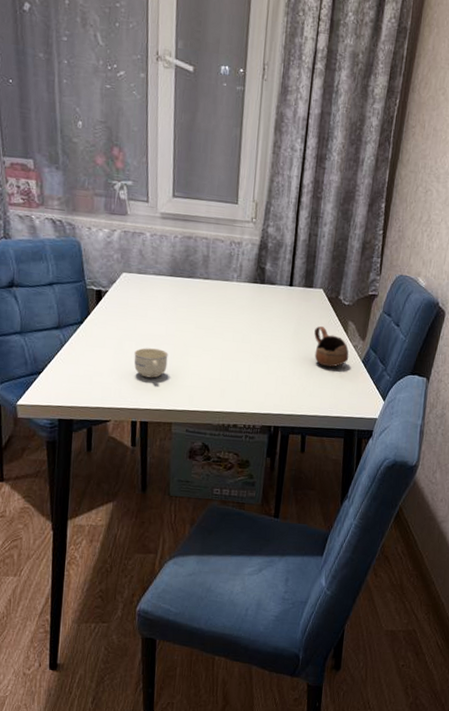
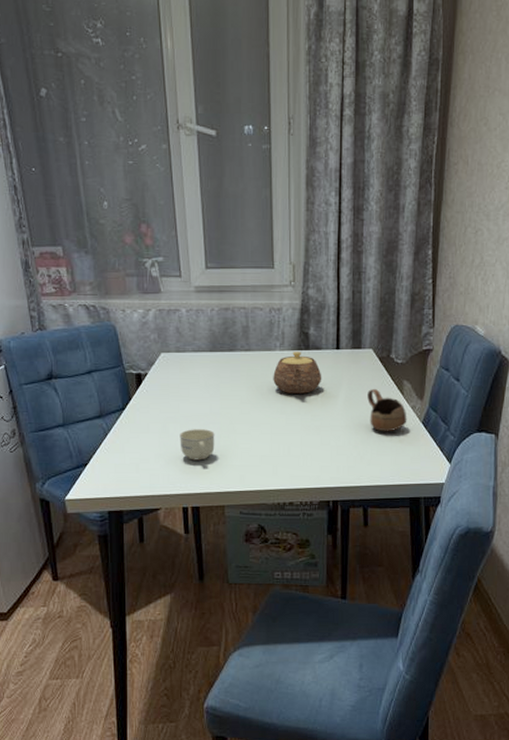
teapot: none [228,284,274,325] -> present [273,351,322,394]

